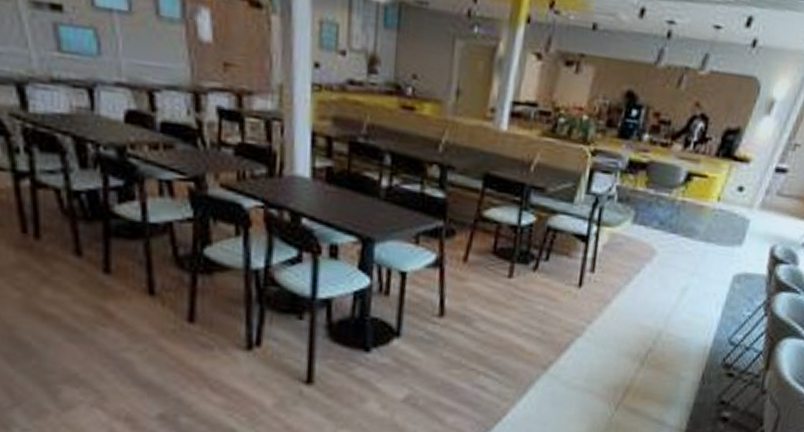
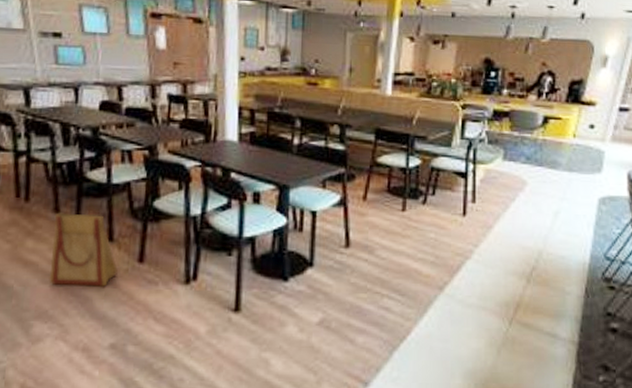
shopping bag: none [76,255,162,349] -> present [49,212,118,287]

